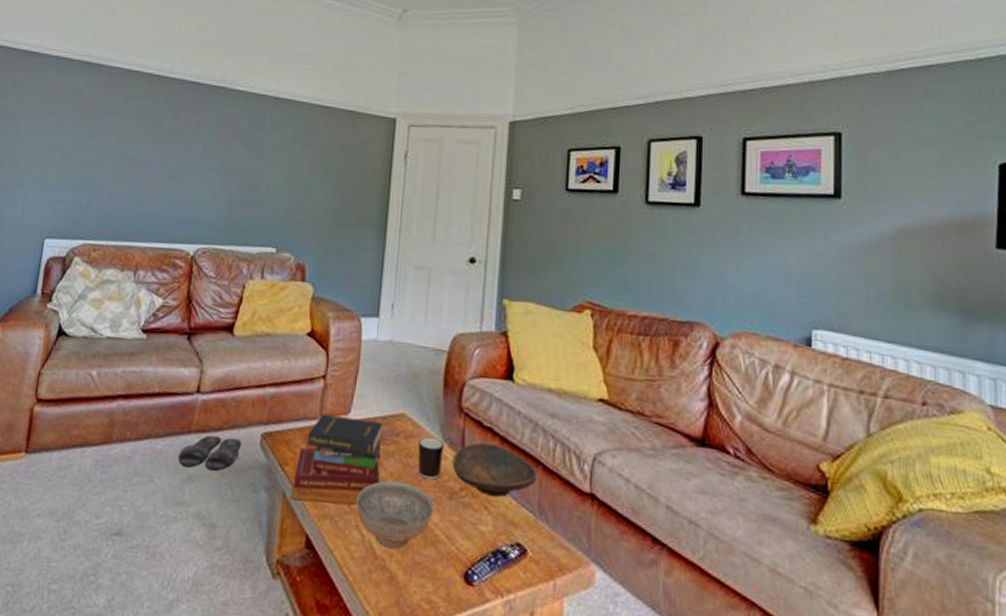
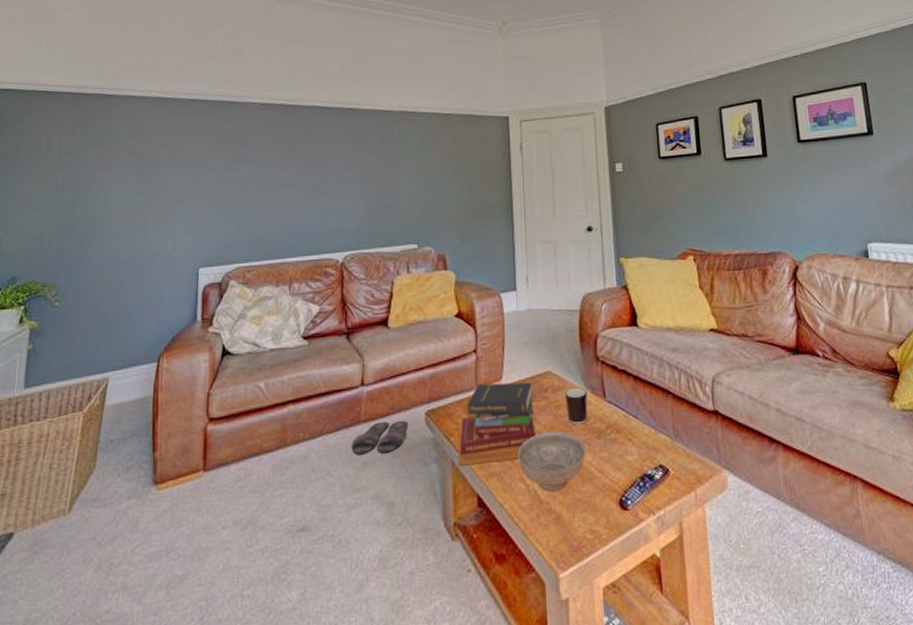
decorative bowl: present [452,442,538,497] -> none [596,383,669,429]

